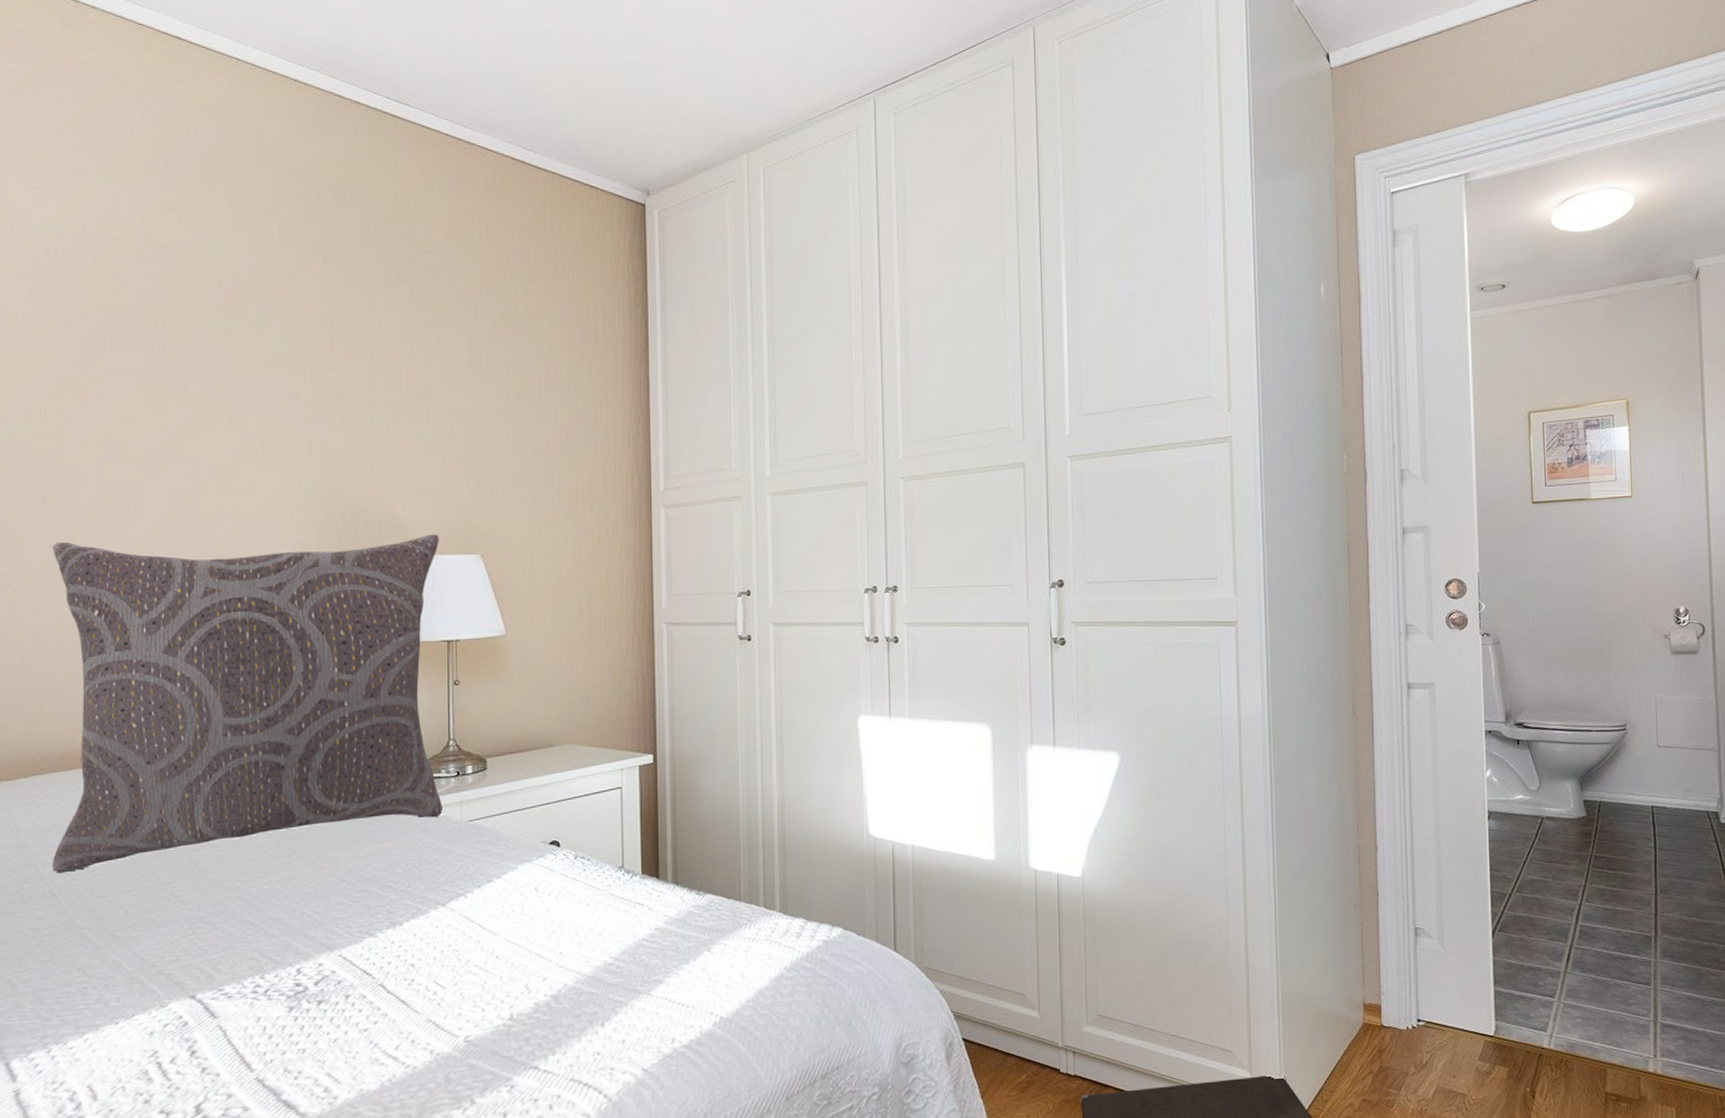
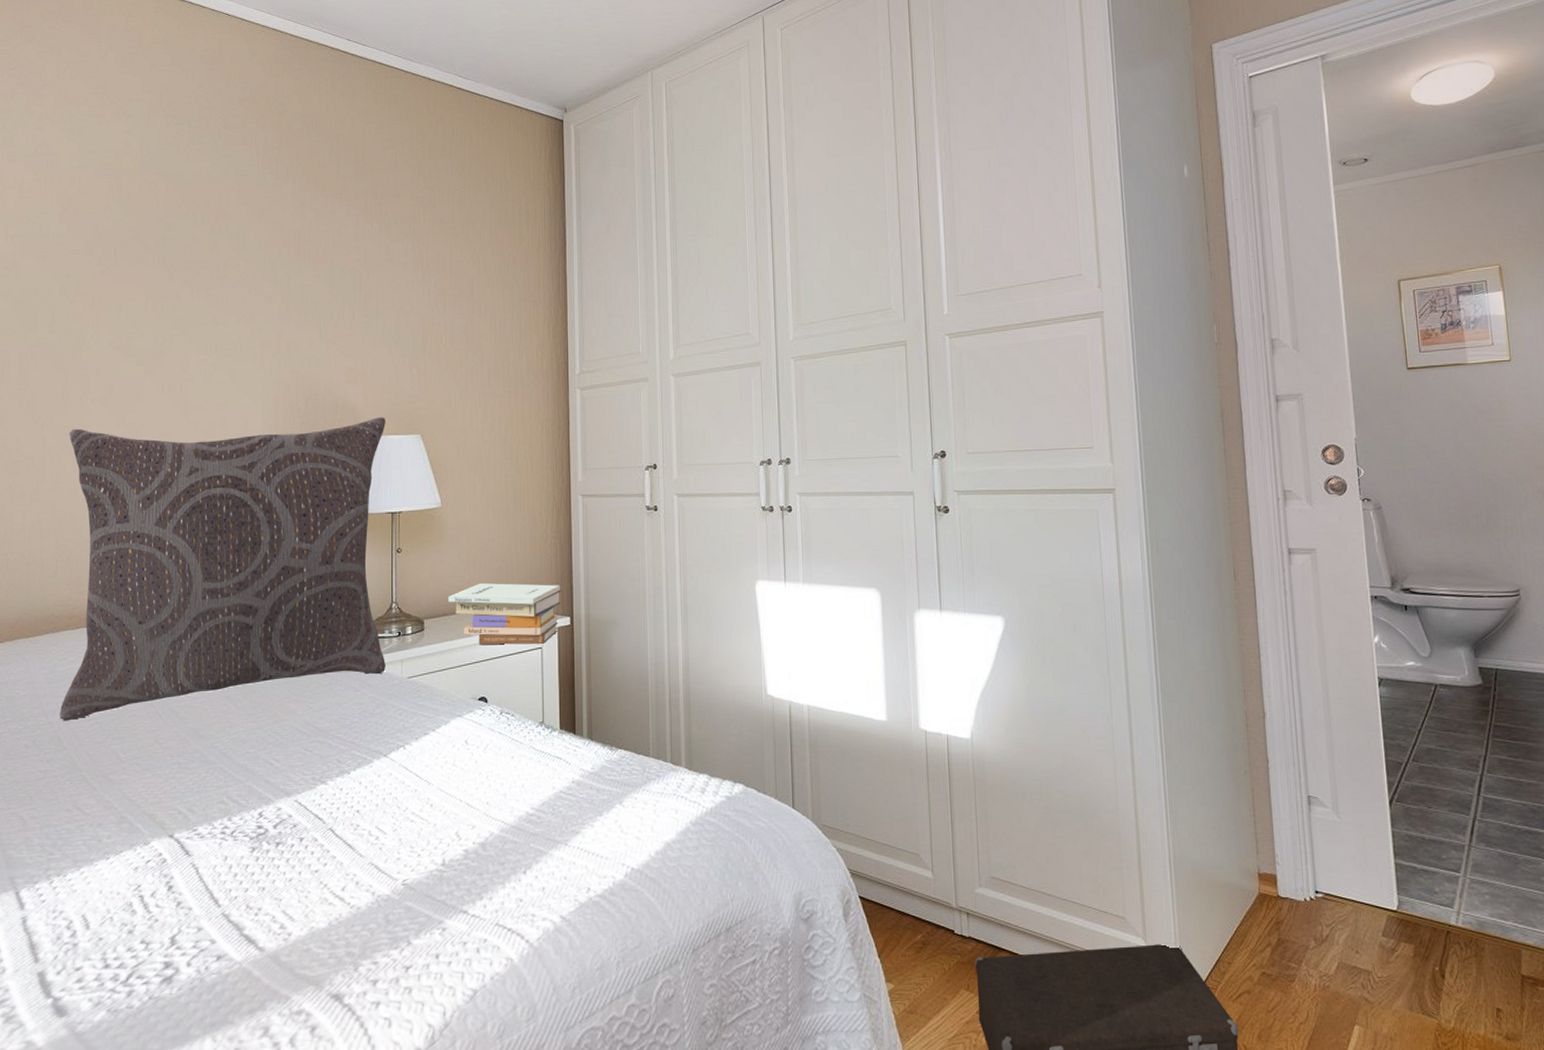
books: none [514,717,643,785] -> present [448,582,561,645]

